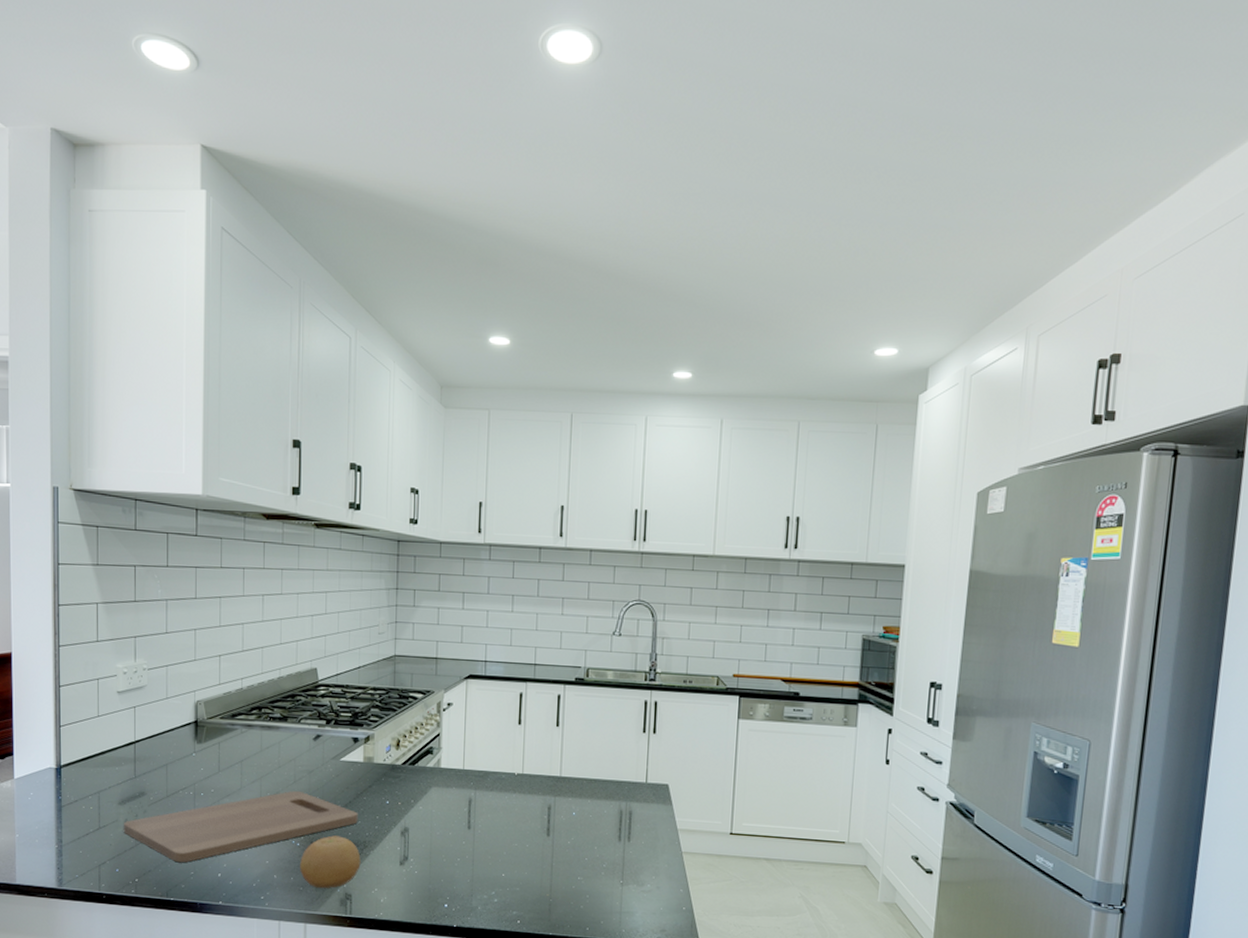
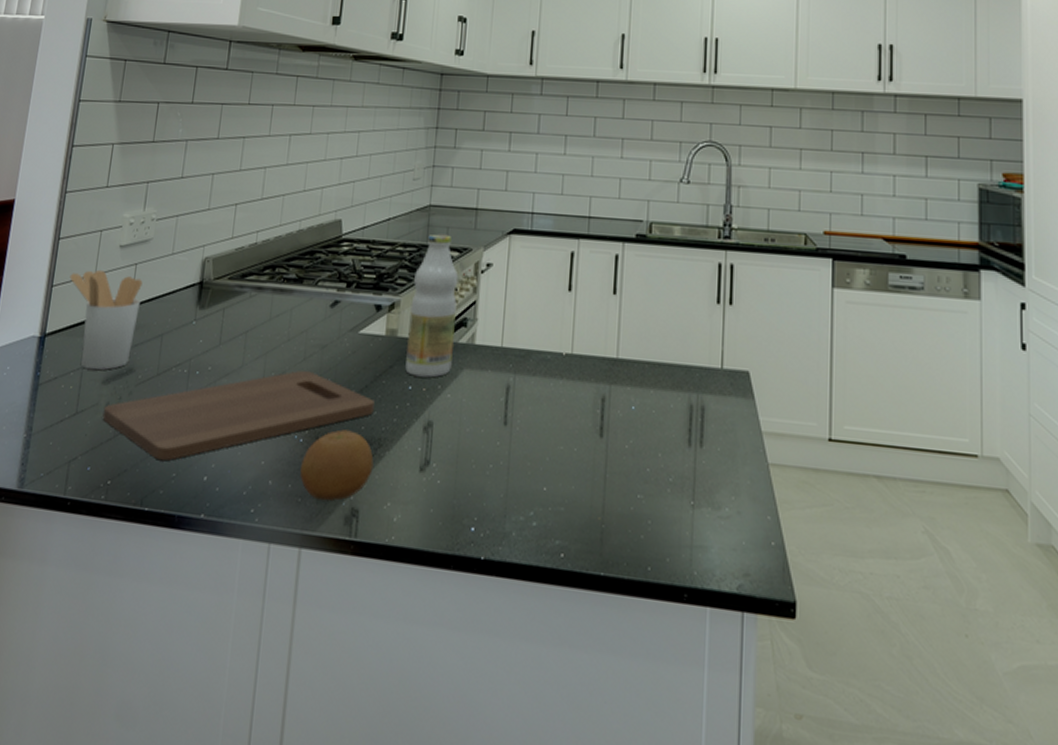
utensil holder: none [75,712,143,794] -> present [70,269,143,371]
bottle: none [382,679,424,794] -> present [405,234,459,378]

